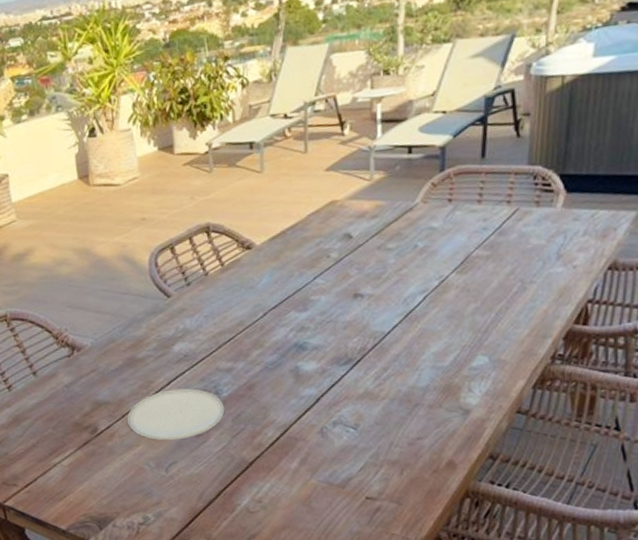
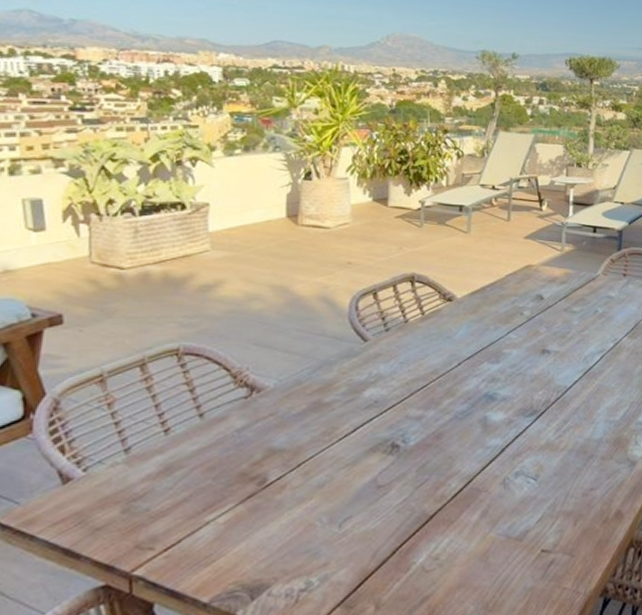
plate: present [127,388,225,441] -> none [304,436,410,494]

